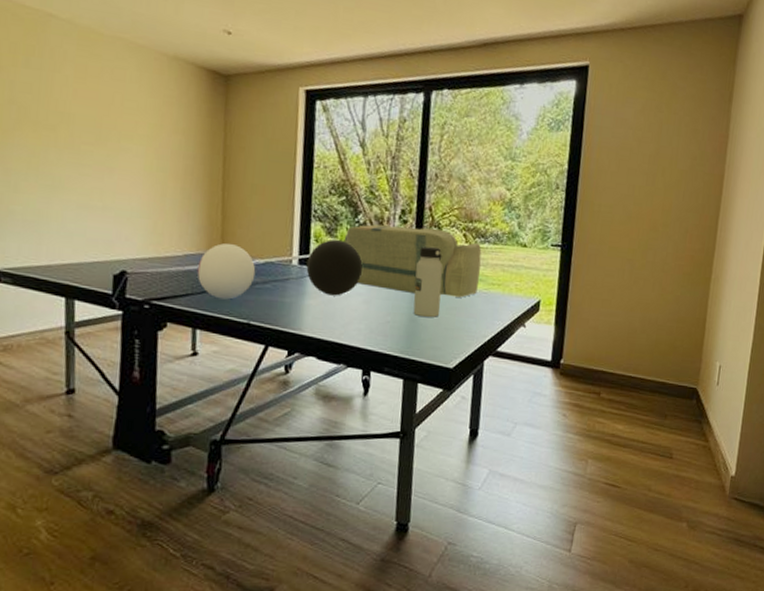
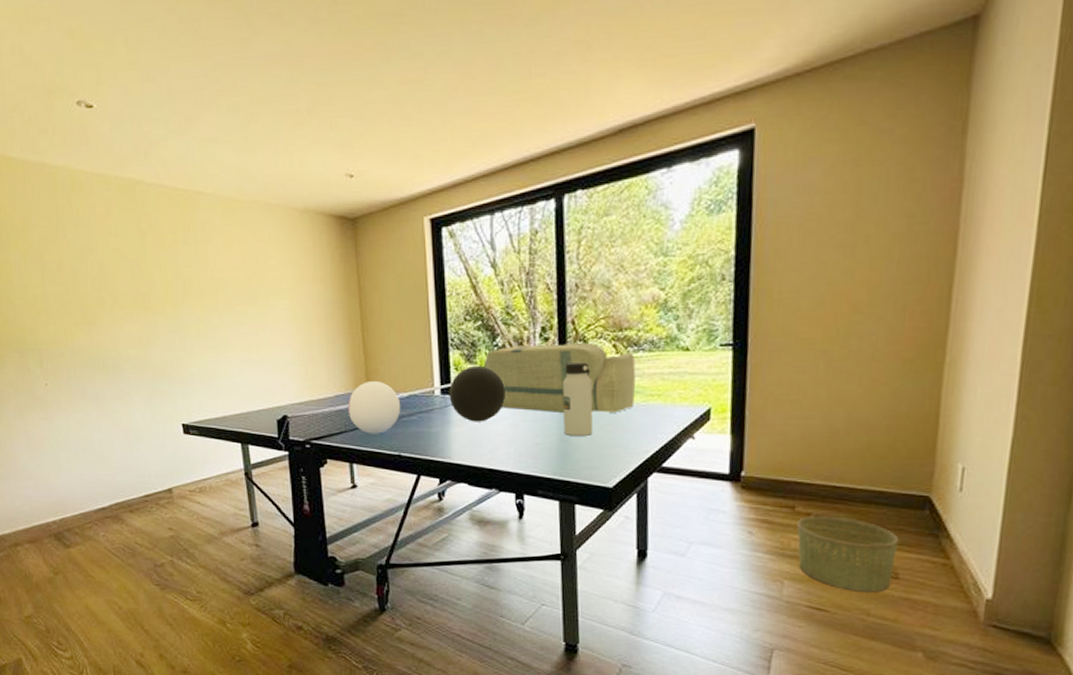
basket: none [600,399,675,470] -> present [797,513,899,592]

